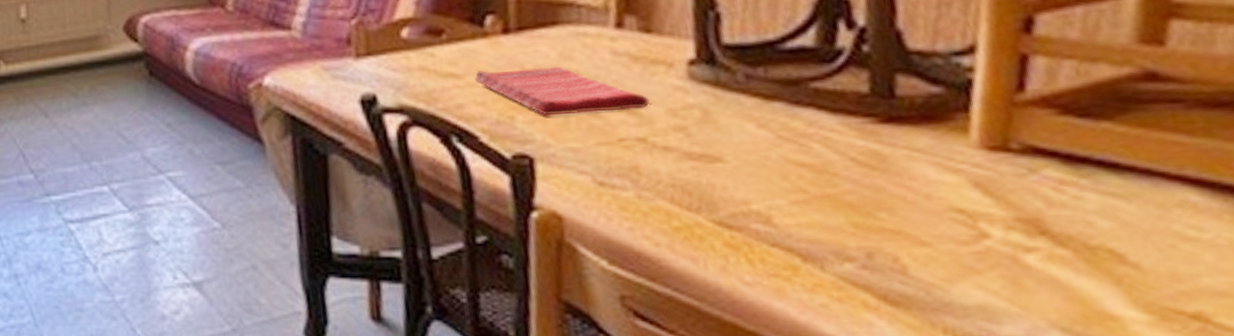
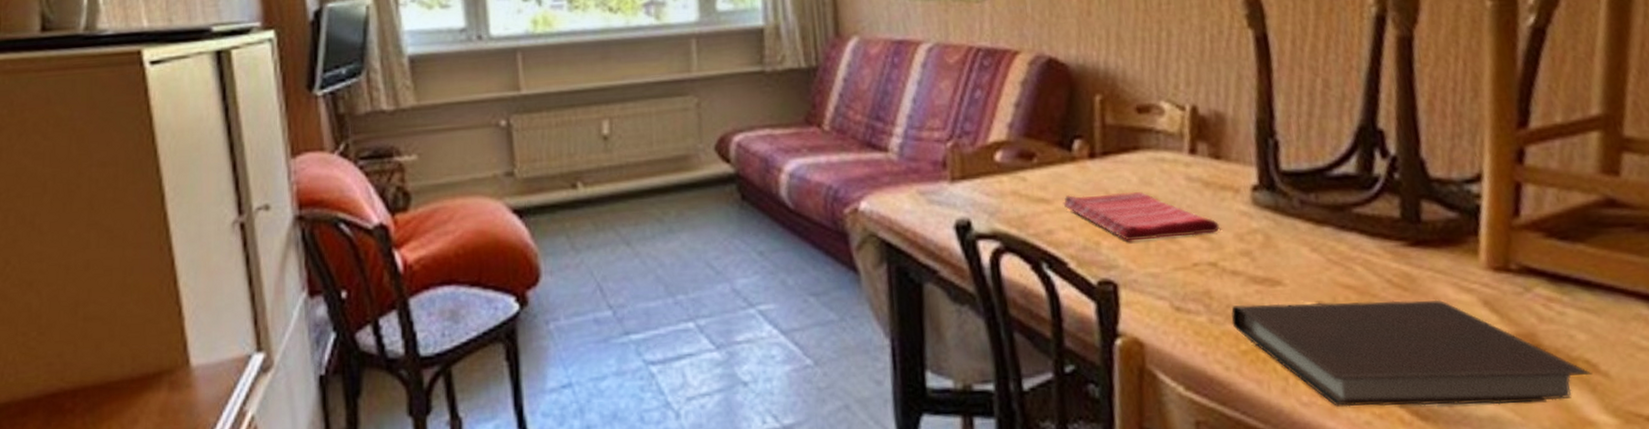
notebook: none [662,179,1117,293] -> present [1231,299,1593,407]

